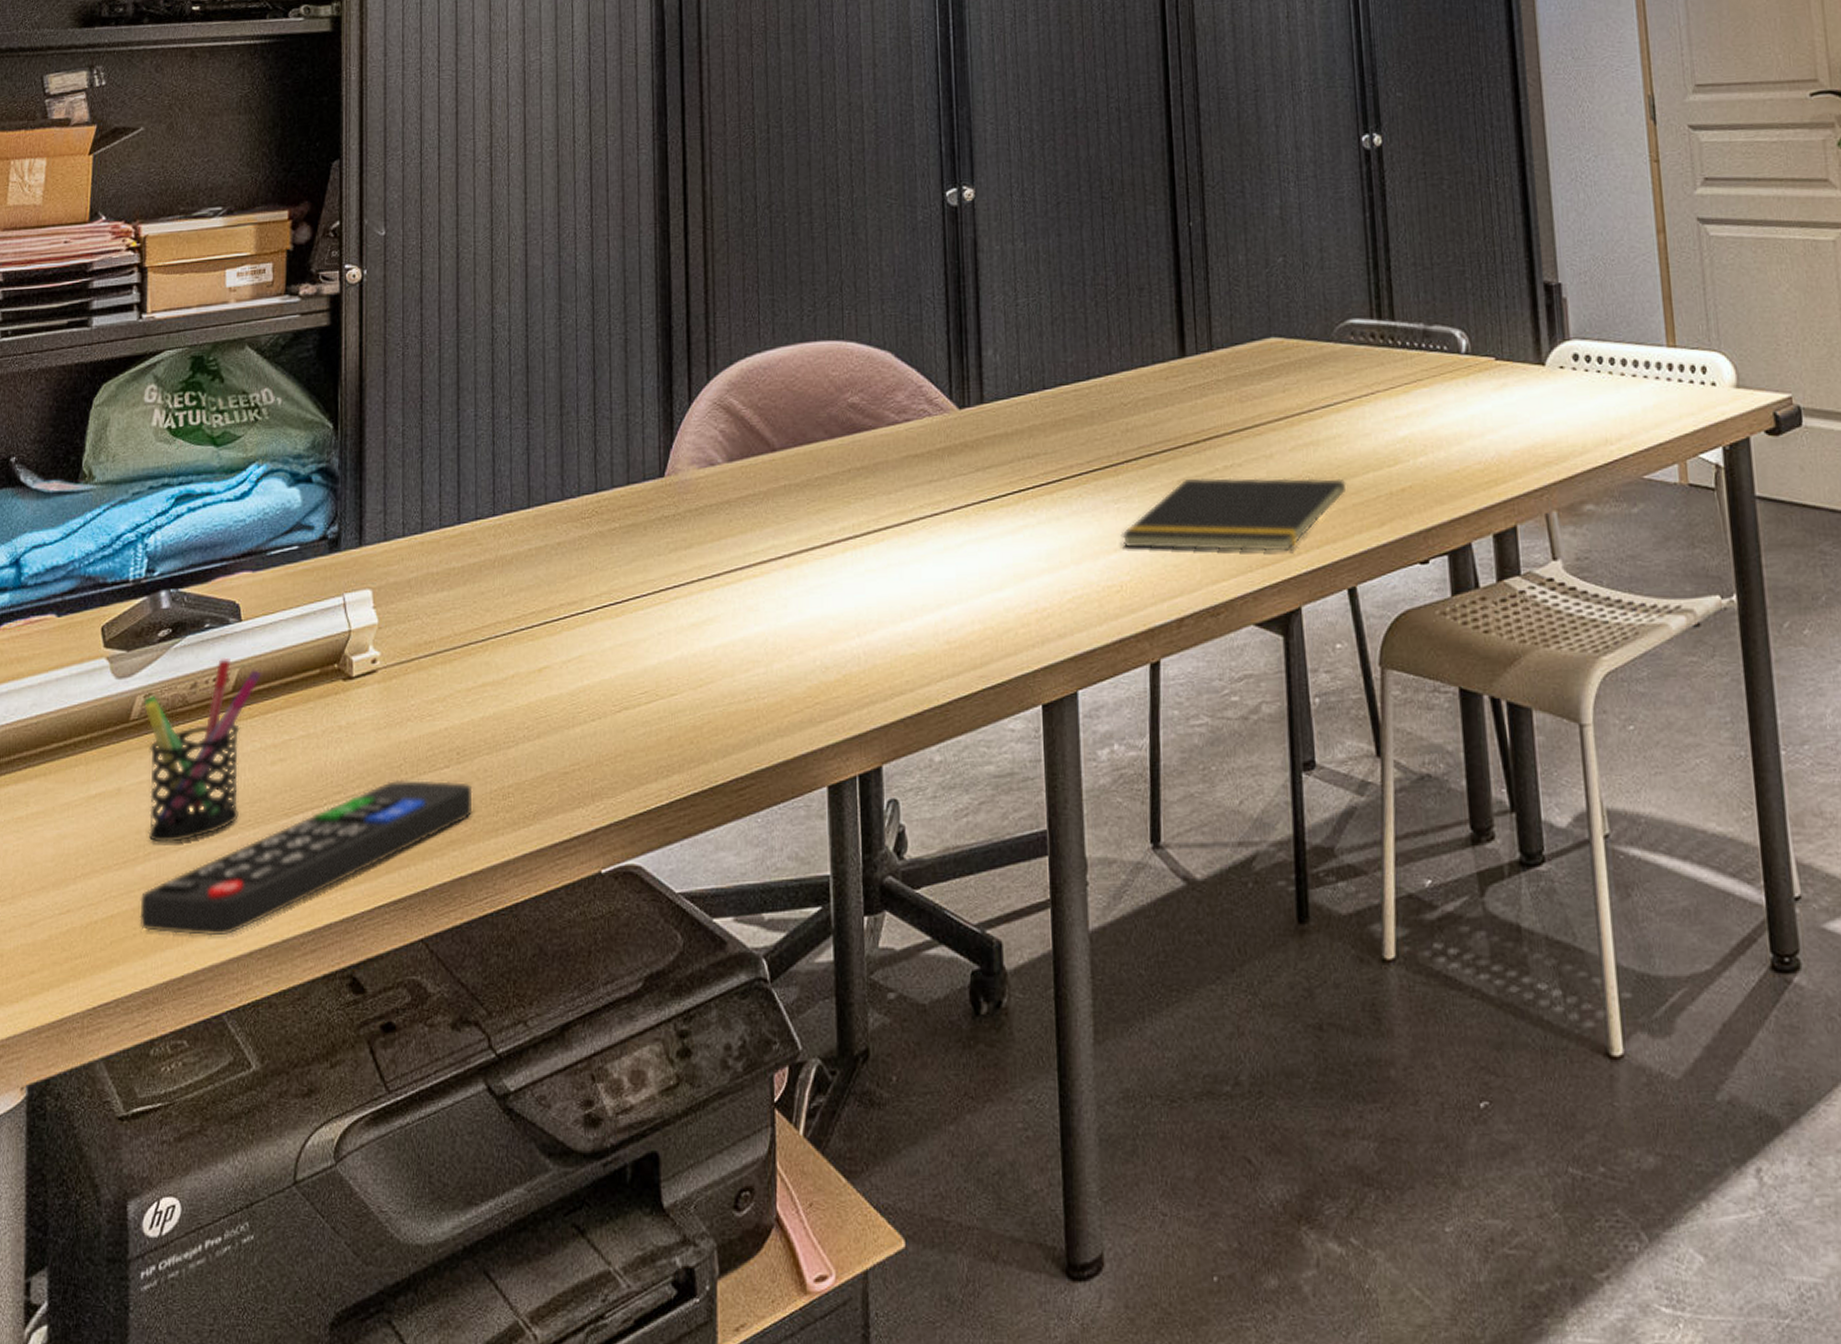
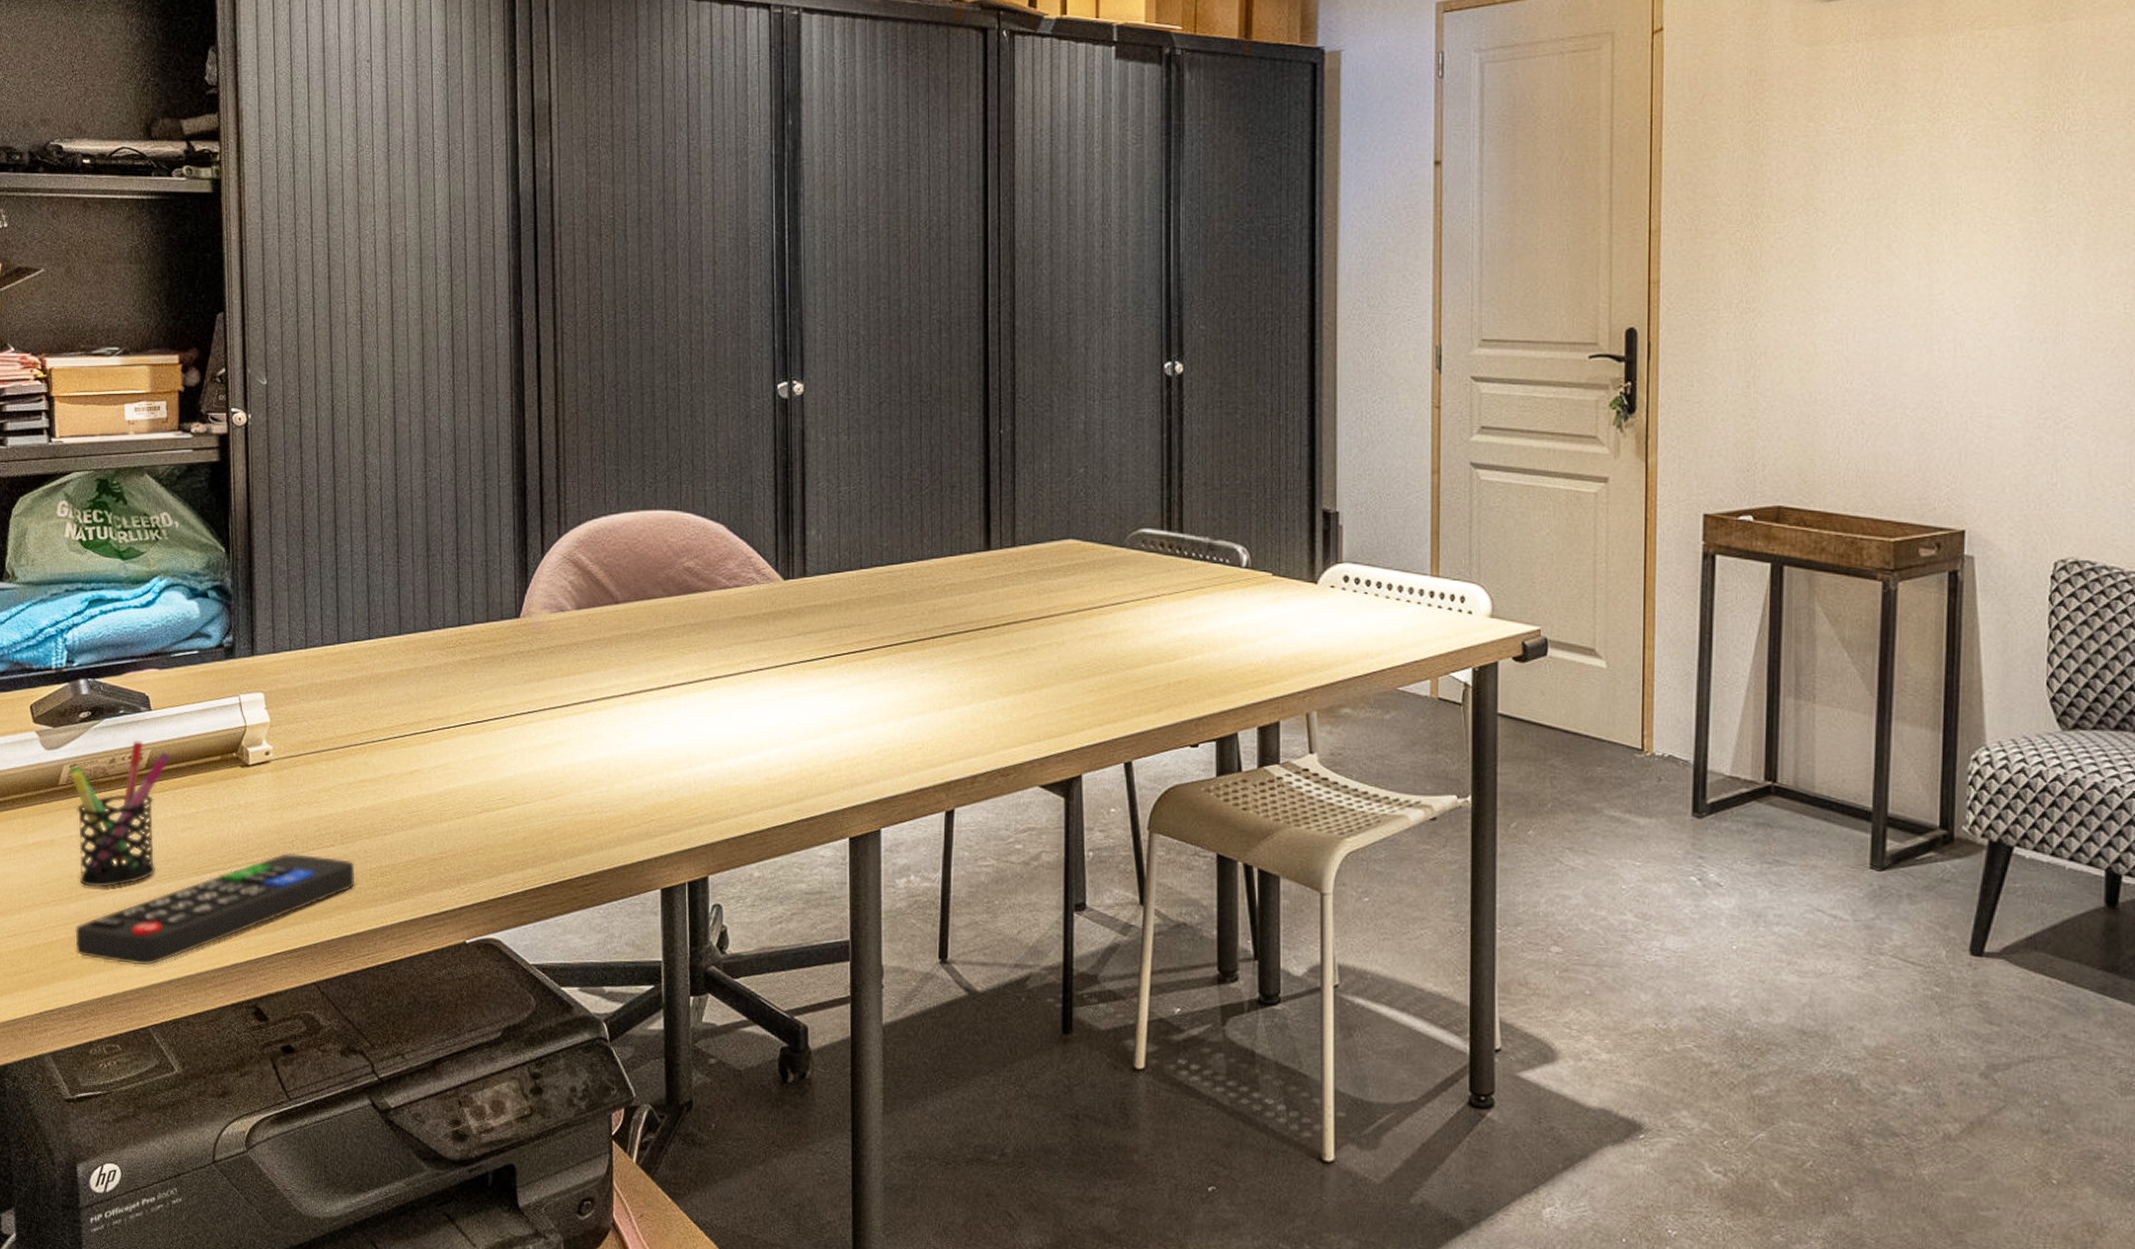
notepad: present [1120,477,1346,552] -> none [924,656,1129,726]

